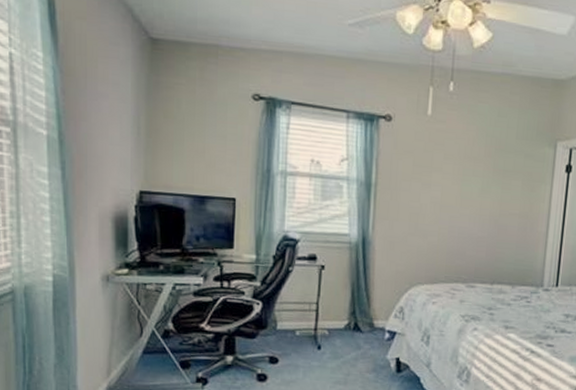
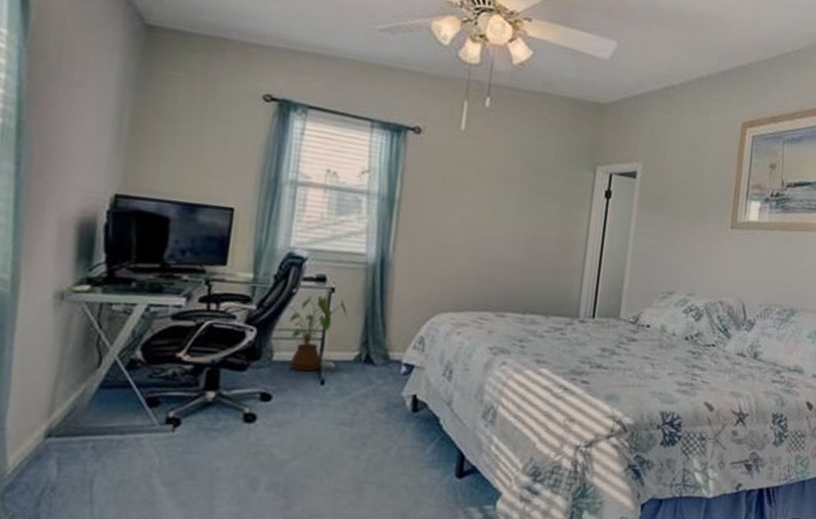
house plant: none [287,272,336,339] -> present [288,295,347,372]

